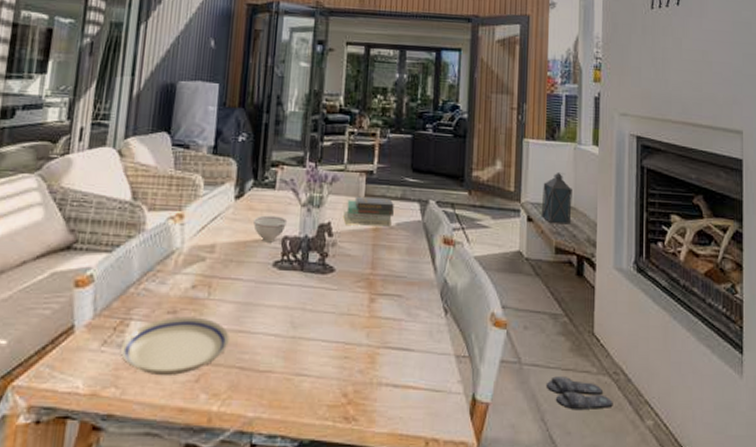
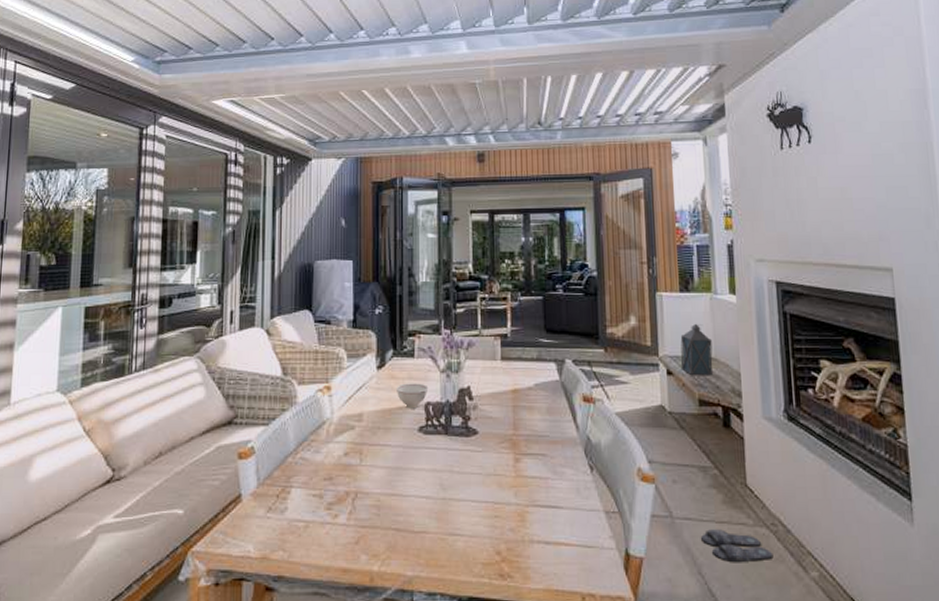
plate: present [120,316,229,375] -> none [284,482,383,538]
books: present [343,197,394,227] -> none [482,360,531,388]

